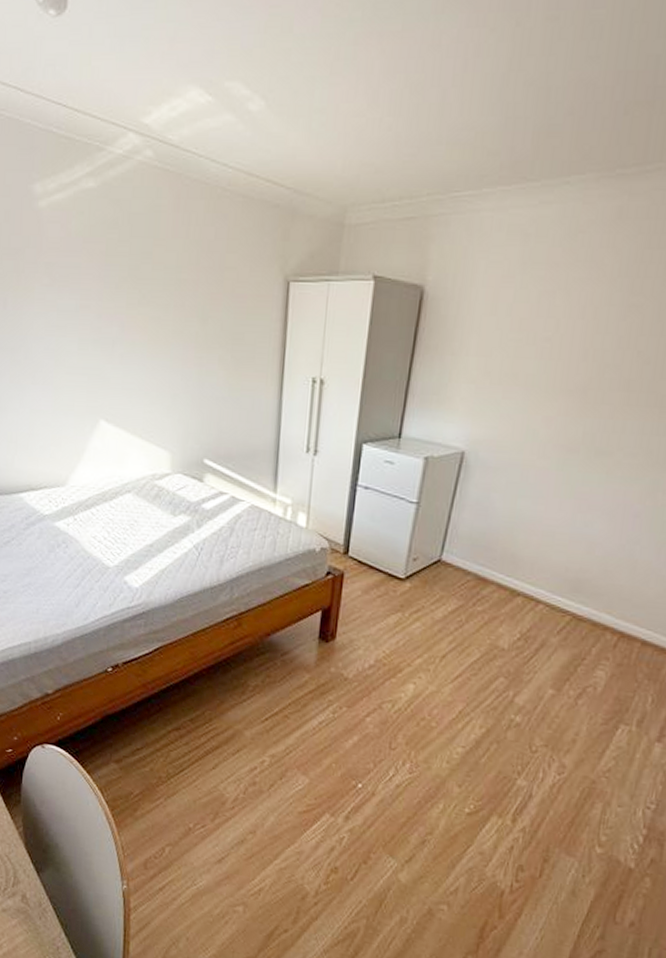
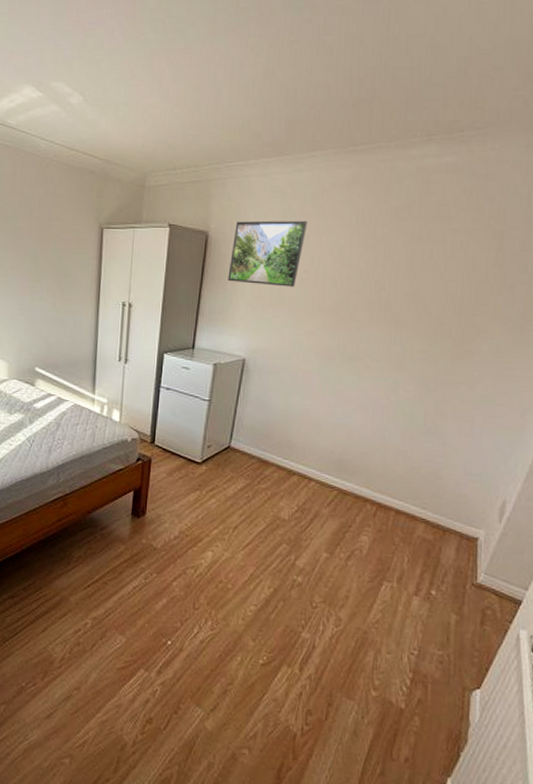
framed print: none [446,270,555,360] -> present [228,220,308,287]

